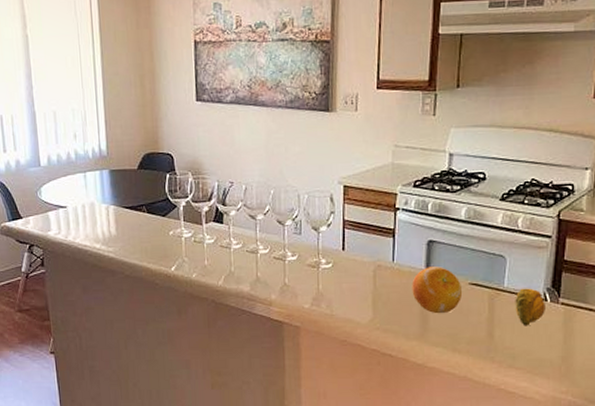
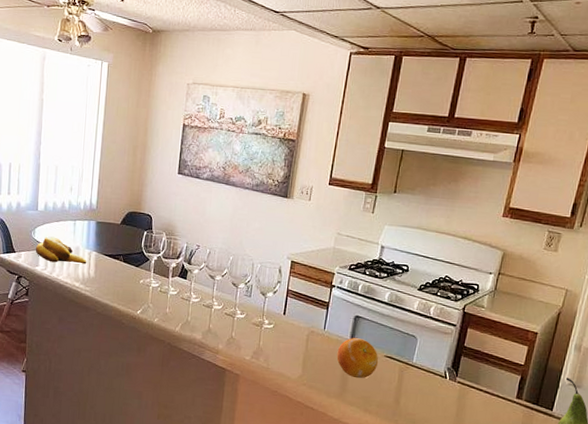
banana: none [44,194,106,224] -> present [35,236,87,264]
orange: present [515,288,545,326] -> none [419,365,445,398]

